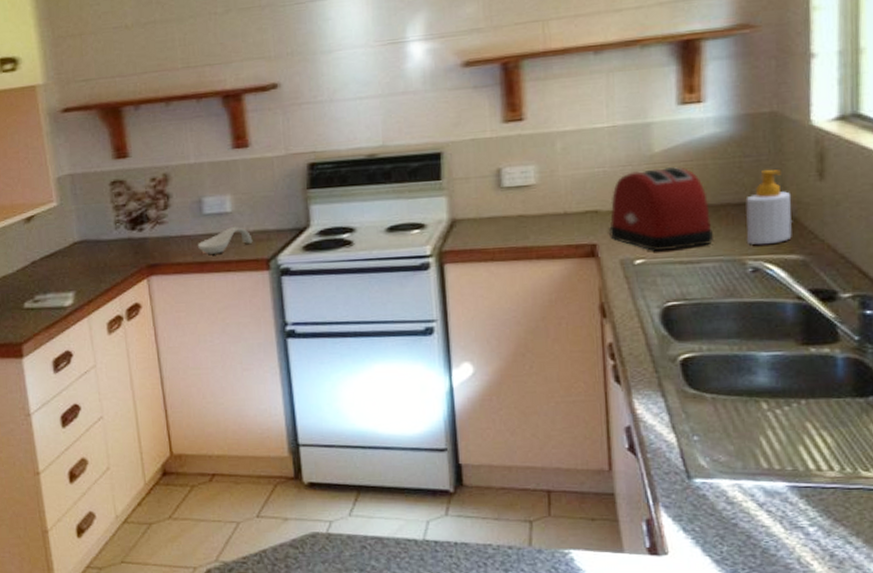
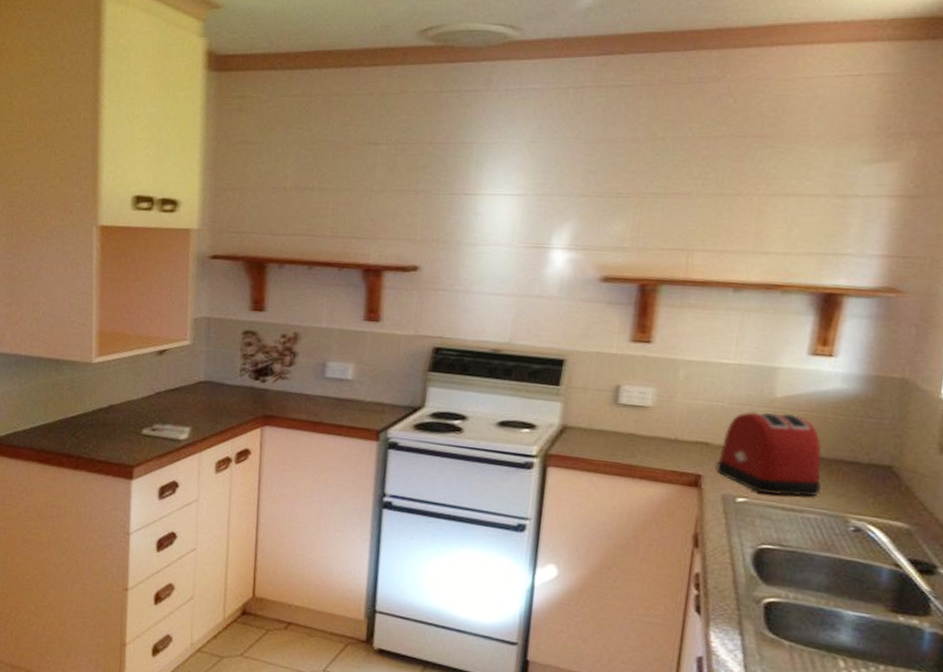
spoon rest: present [197,227,253,254] -> none [313,394,368,417]
soap bottle: present [745,170,793,245] -> none [853,434,908,508]

